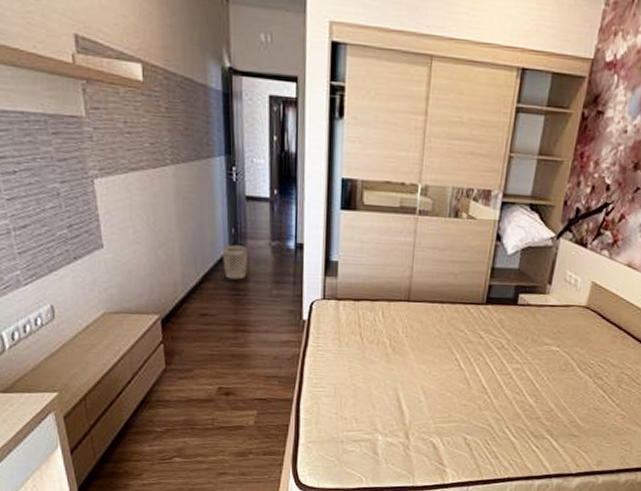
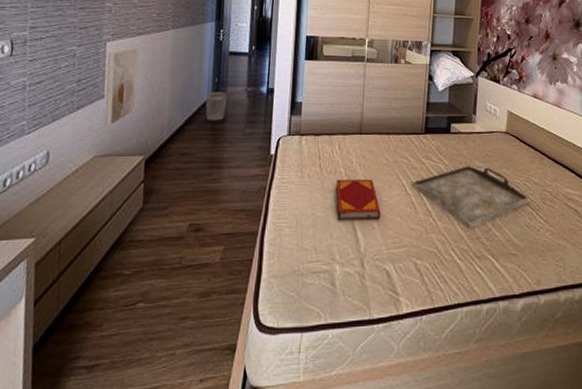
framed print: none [98,186,143,280] -> present [105,47,140,125]
hardback book: none [379,350,429,394] -> present [336,179,381,221]
serving tray: none [466,342,603,409] -> present [411,166,529,230]

